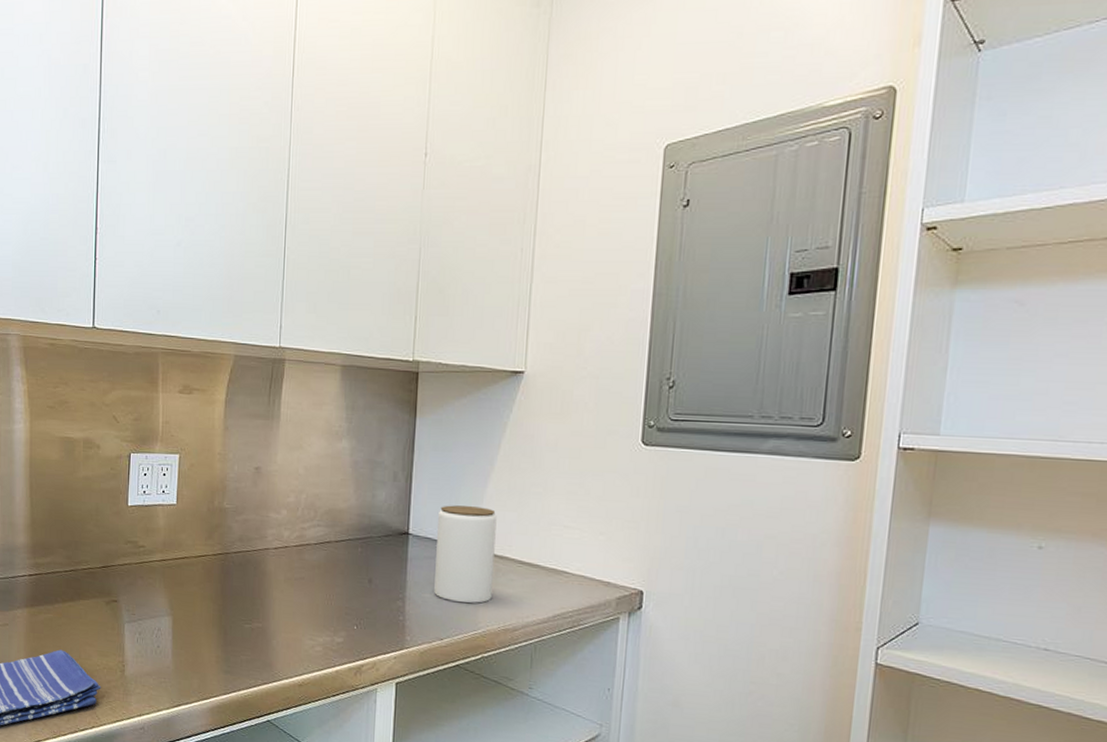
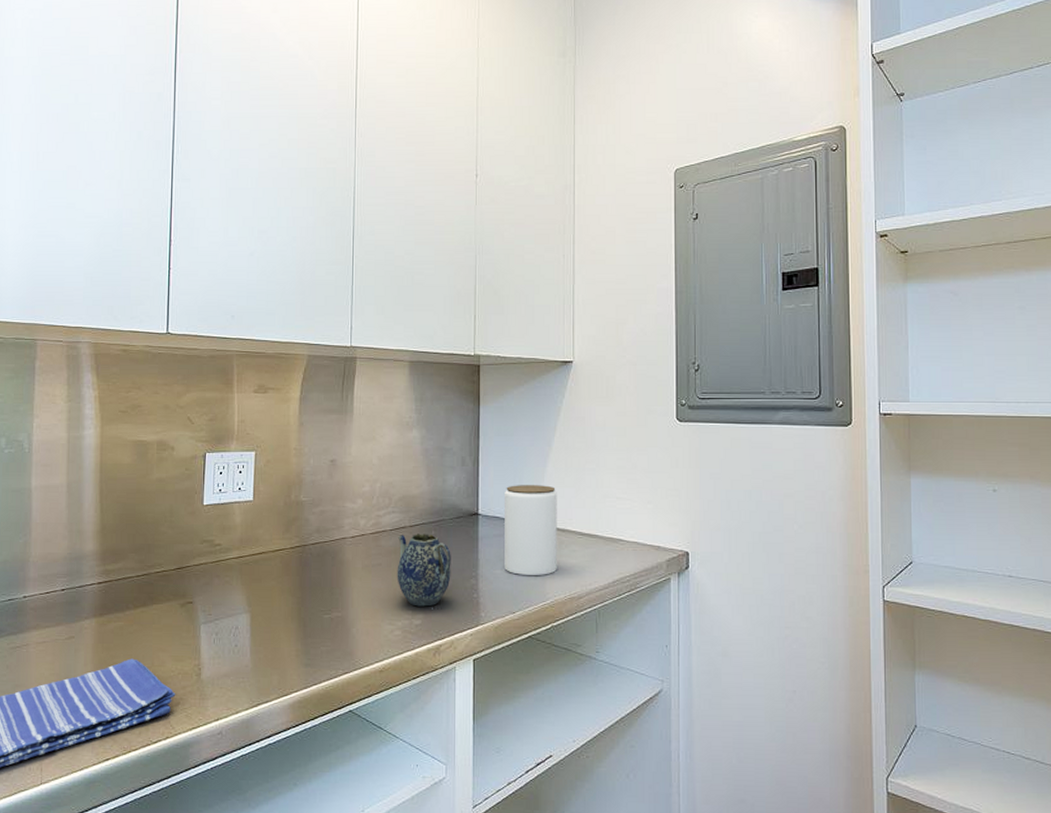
teapot: none [319,549,378,626] -> present [397,534,451,607]

